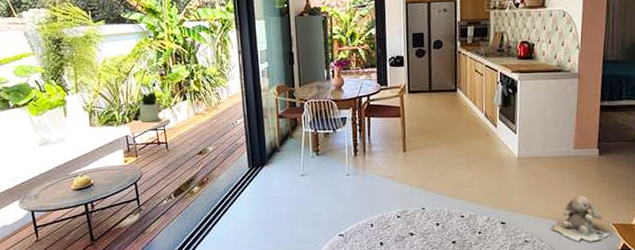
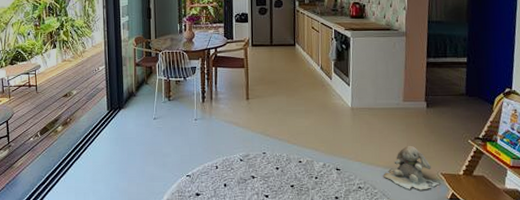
planter: present [137,91,161,123] -> none [13,40,33,67]

